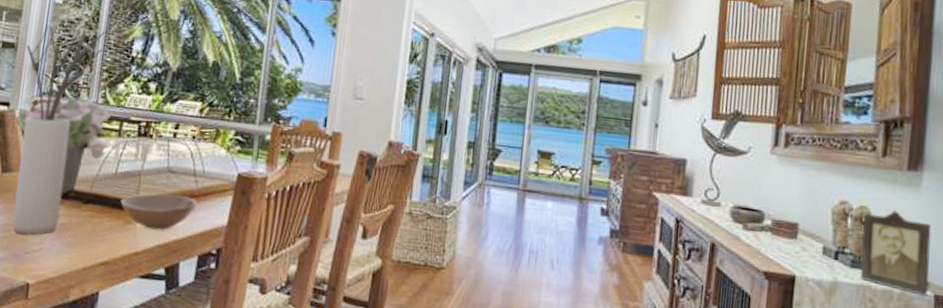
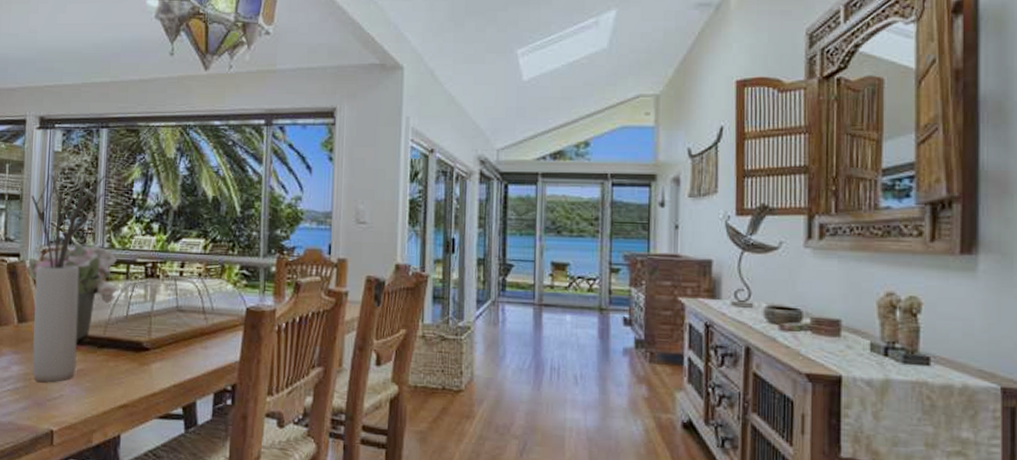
soup bowl: present [120,194,198,231] -> none [134,333,209,370]
photo frame: present [860,210,932,295] -> none [914,299,996,388]

